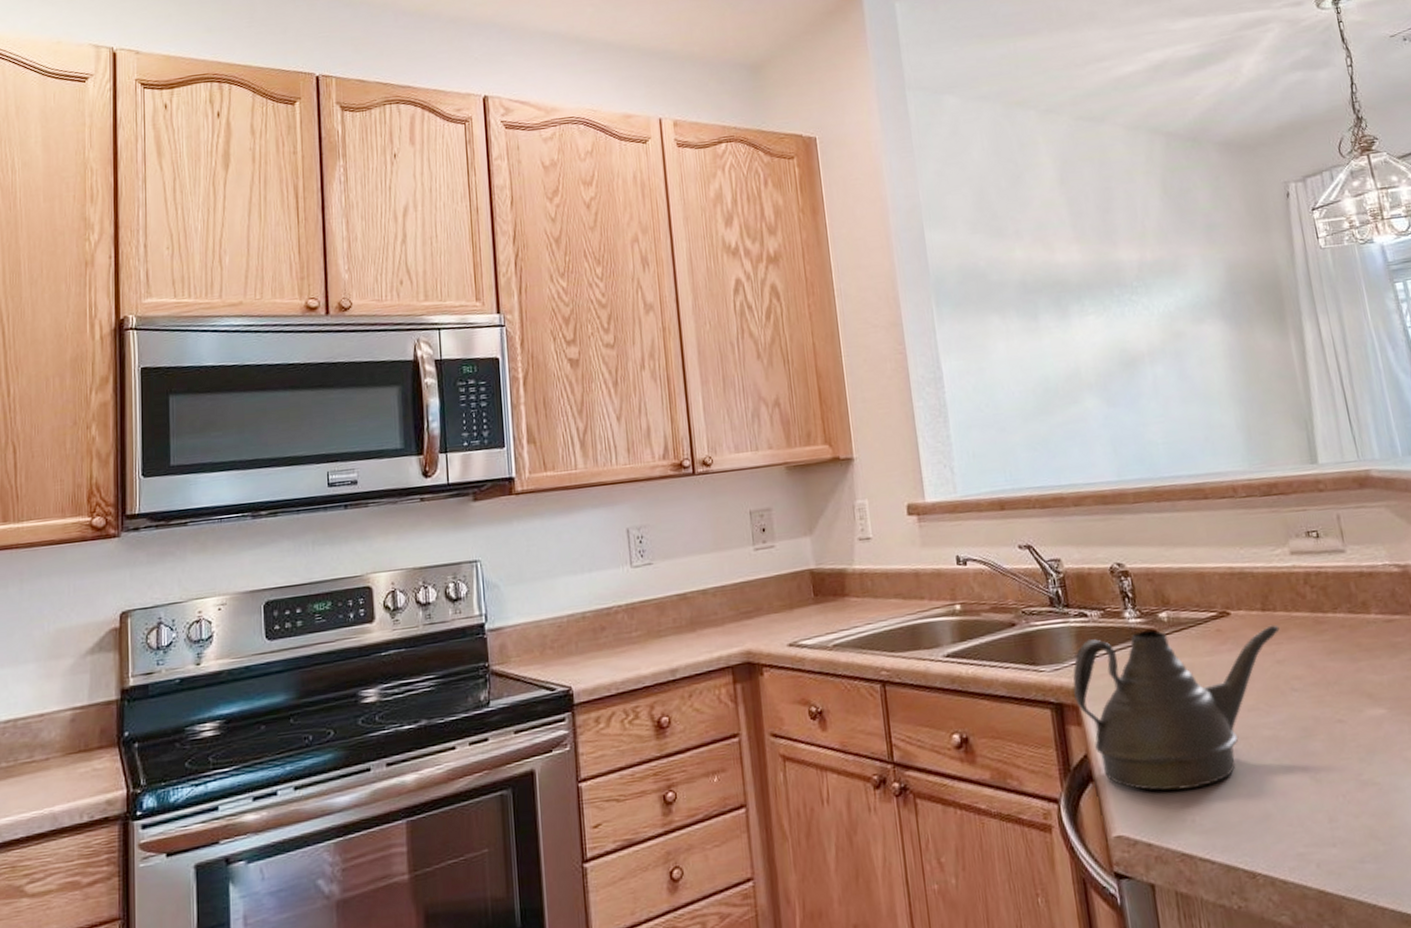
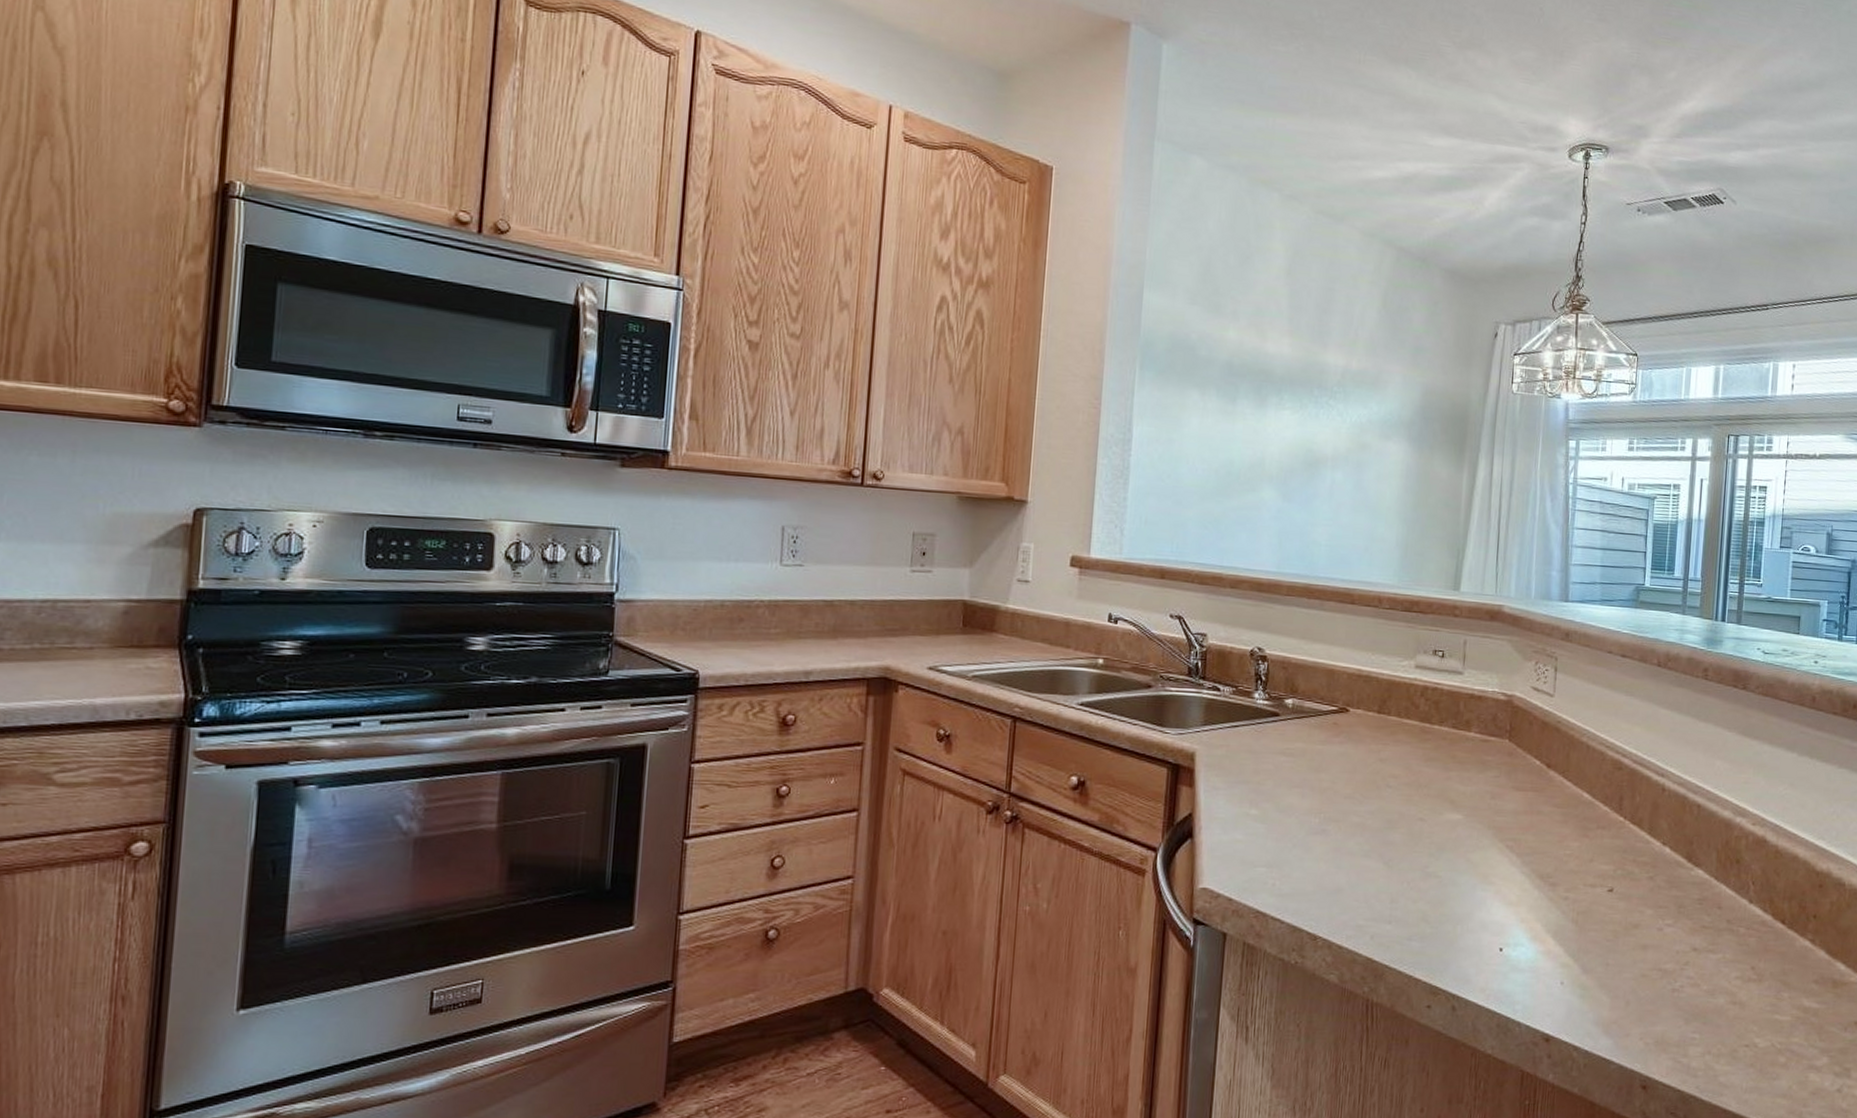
teapot: present [1073,624,1280,791] -> none [1192,712,1389,857]

